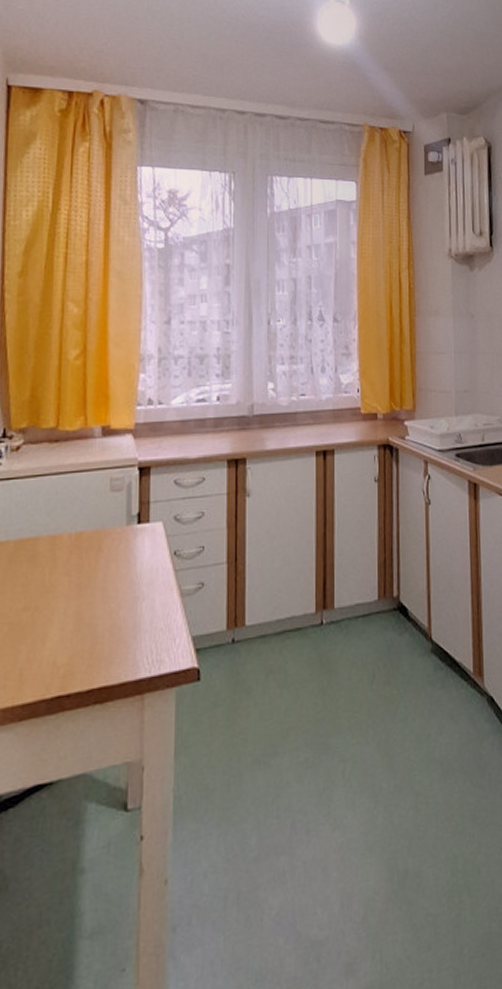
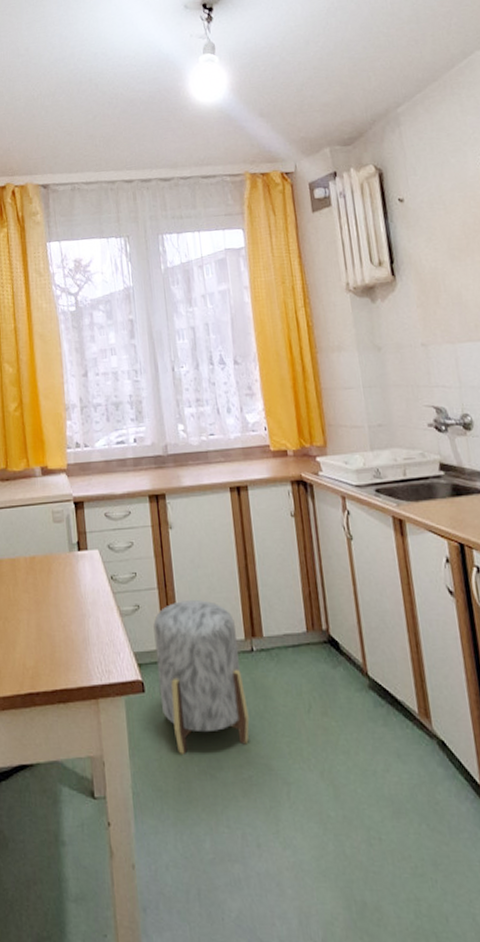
stool: none [217,573,312,745] -> present [153,600,250,754]

